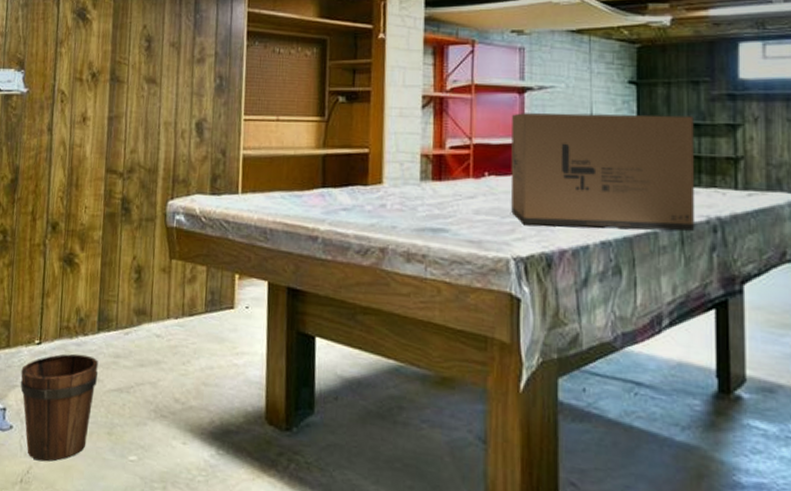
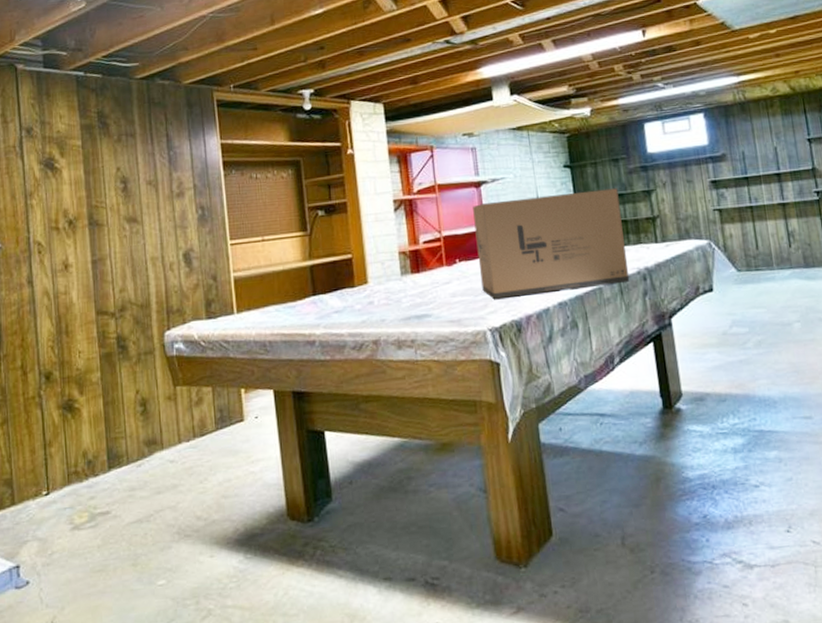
bucket: present [20,353,99,461] -> none [31,494,115,609]

